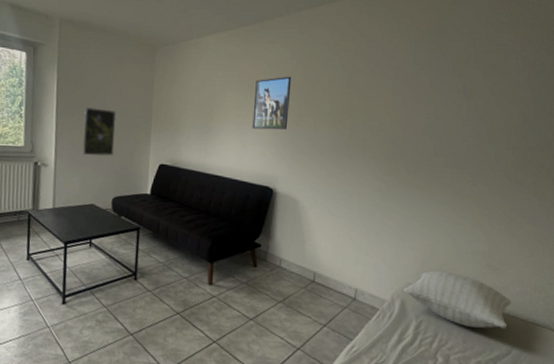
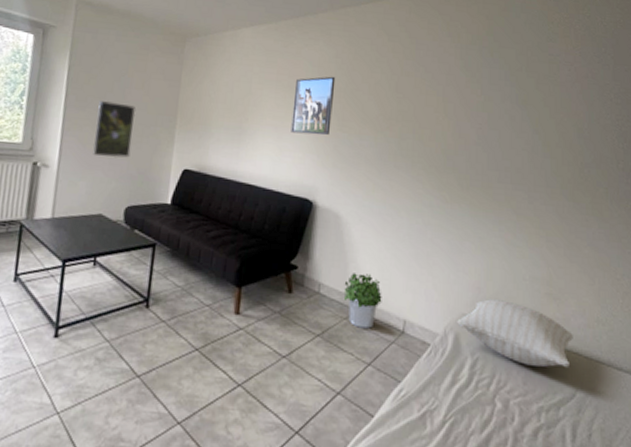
potted plant: none [301,249,336,296] -> present [343,273,382,329]

